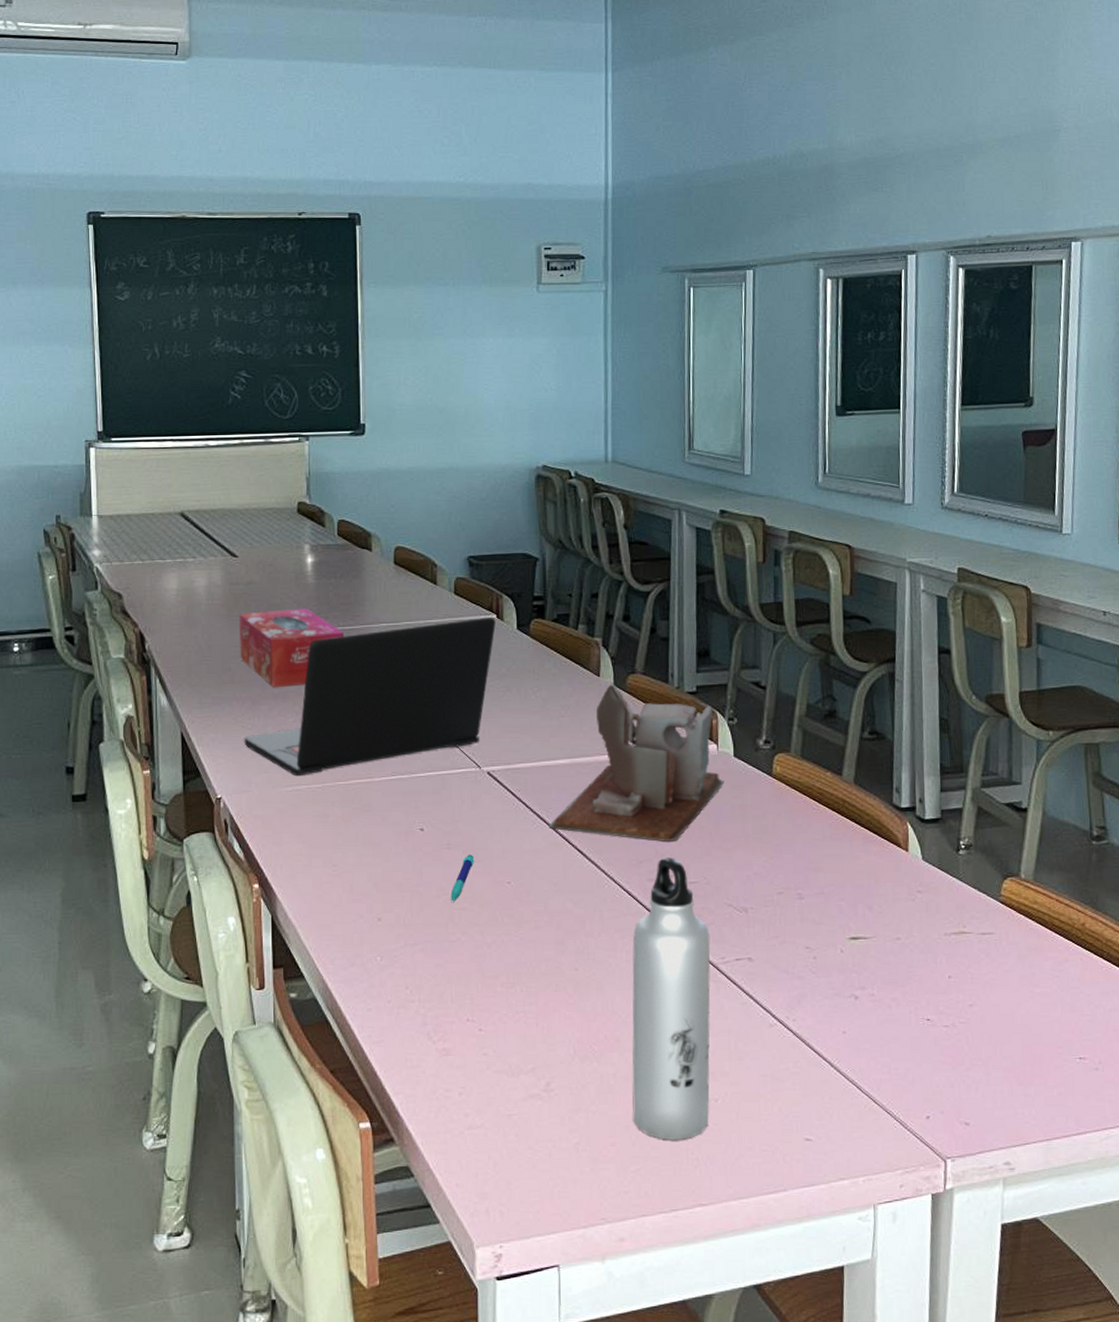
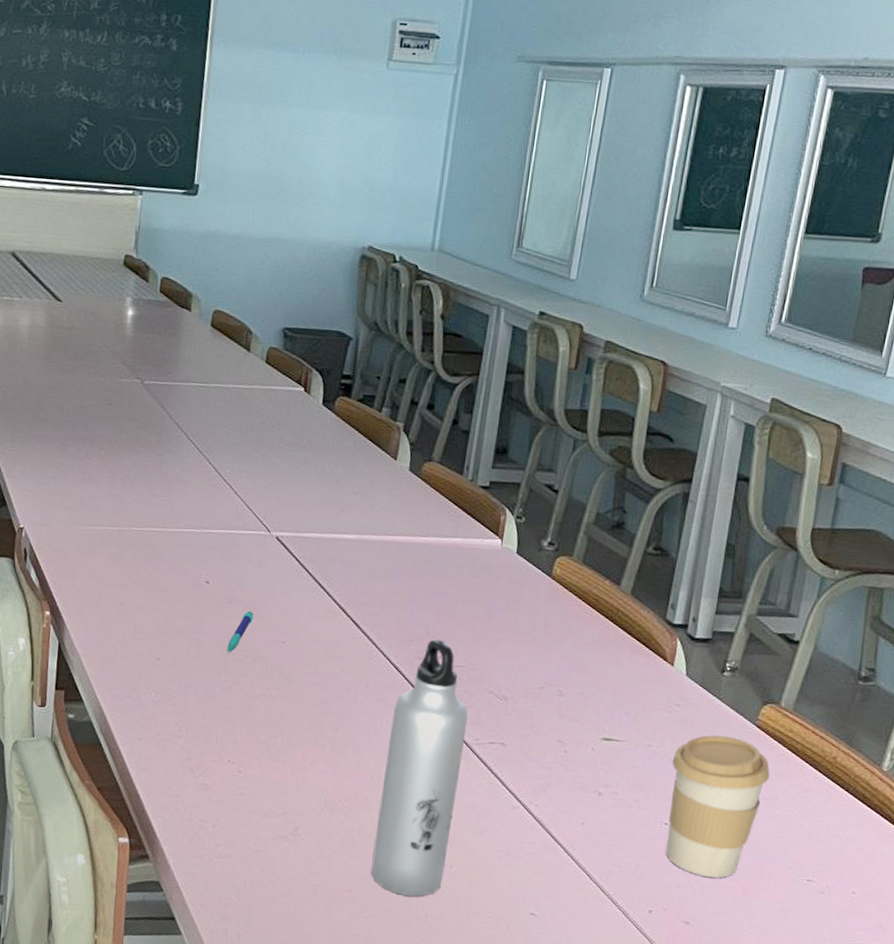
tissue box: present [238,608,345,688] -> none [54,356,156,432]
laptop: present [244,617,496,776] -> none [50,389,303,517]
desk organizer: present [548,684,724,842] -> none [327,469,504,626]
coffee cup: none [923,918,1023,1071] -> present [666,735,770,878]

